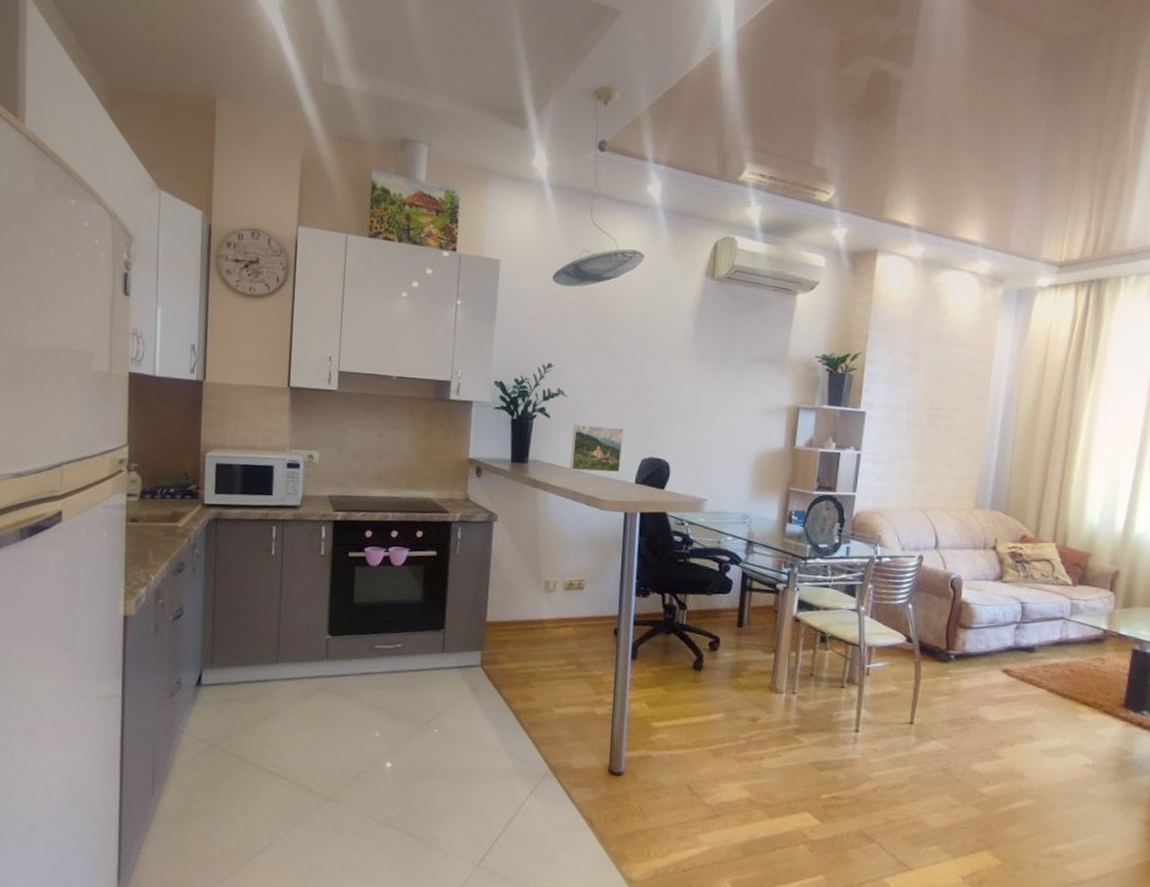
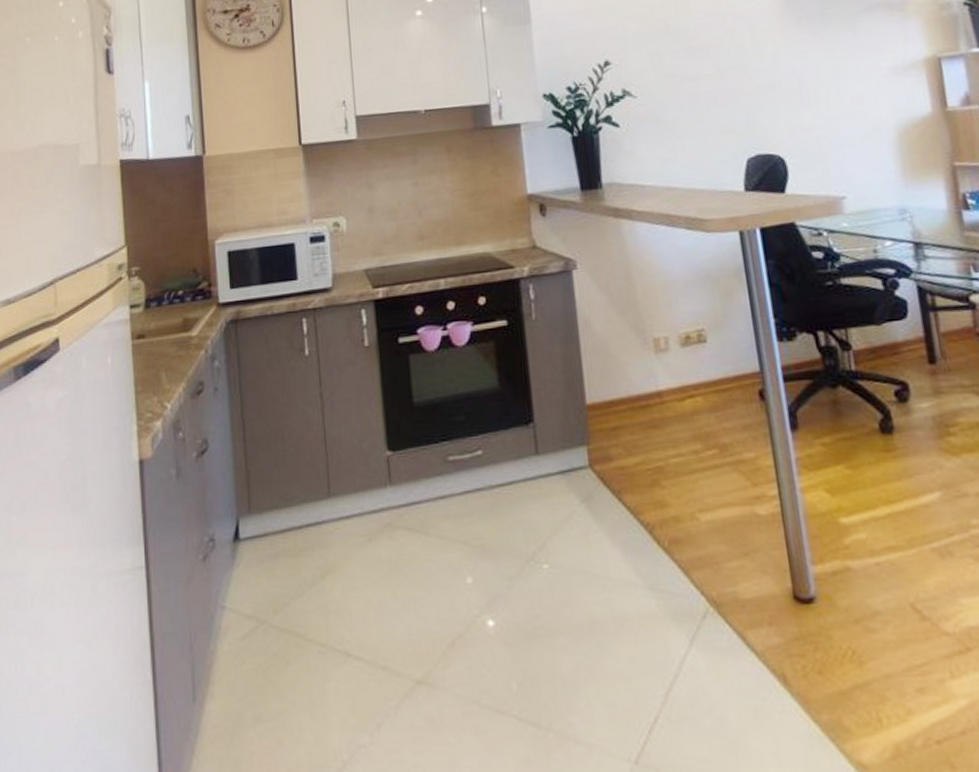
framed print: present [569,425,624,473] -> none [650,123,722,188]

